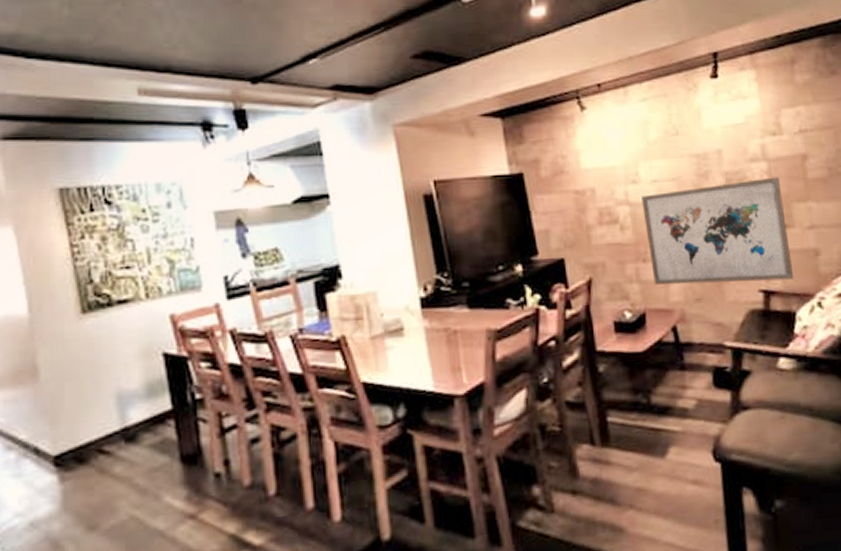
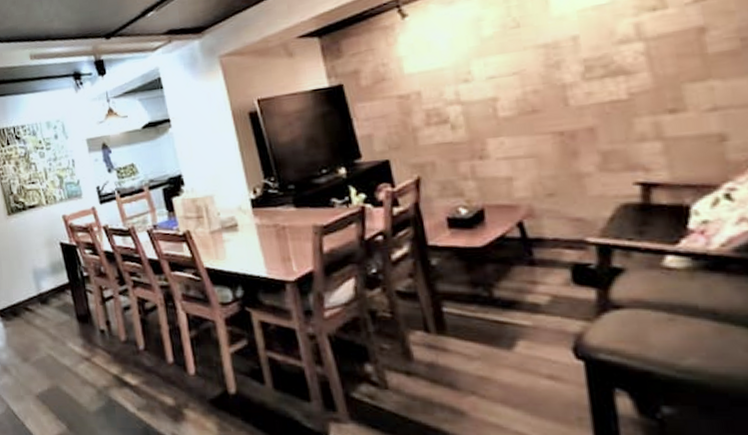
wall art: present [641,177,794,285] -> none [475,57,688,181]

